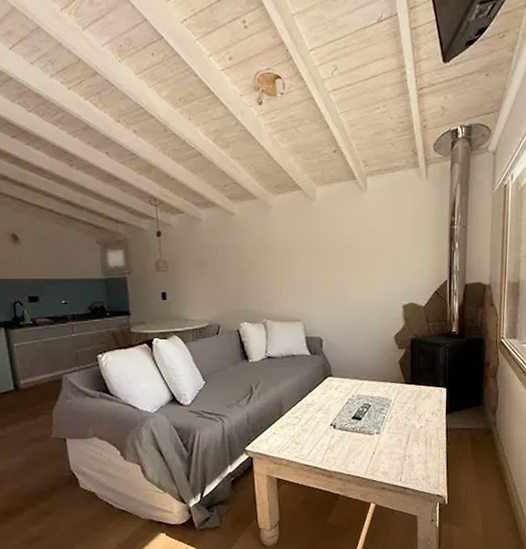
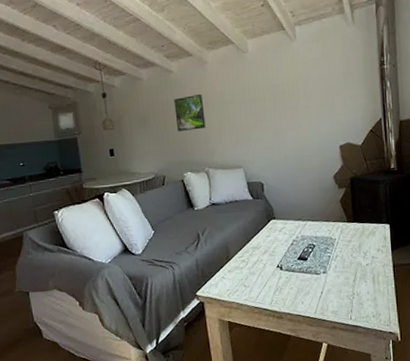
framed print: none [234,240,266,278] -> present [174,93,206,131]

